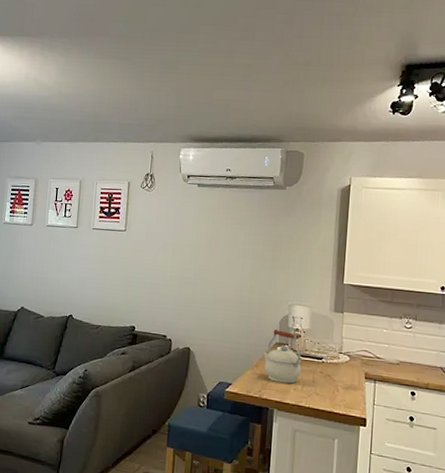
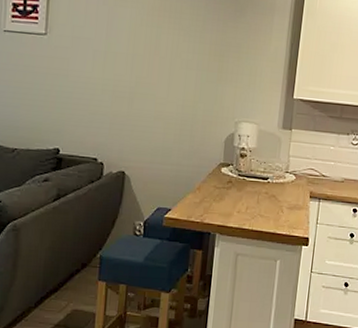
kettle: present [264,329,302,384] -> none [206,148,247,206]

